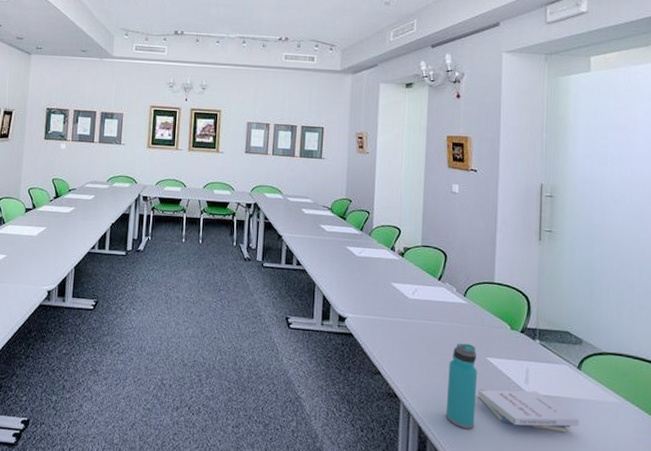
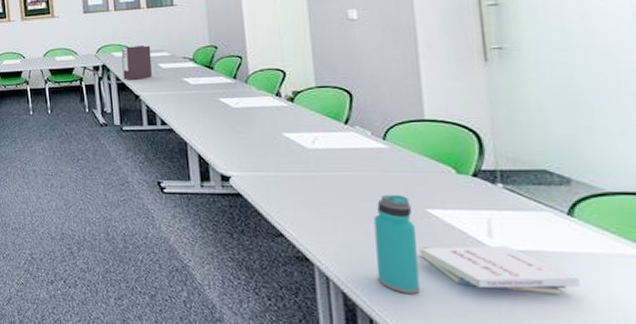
binder: none [271,189,298,221] -> present [121,45,152,80]

